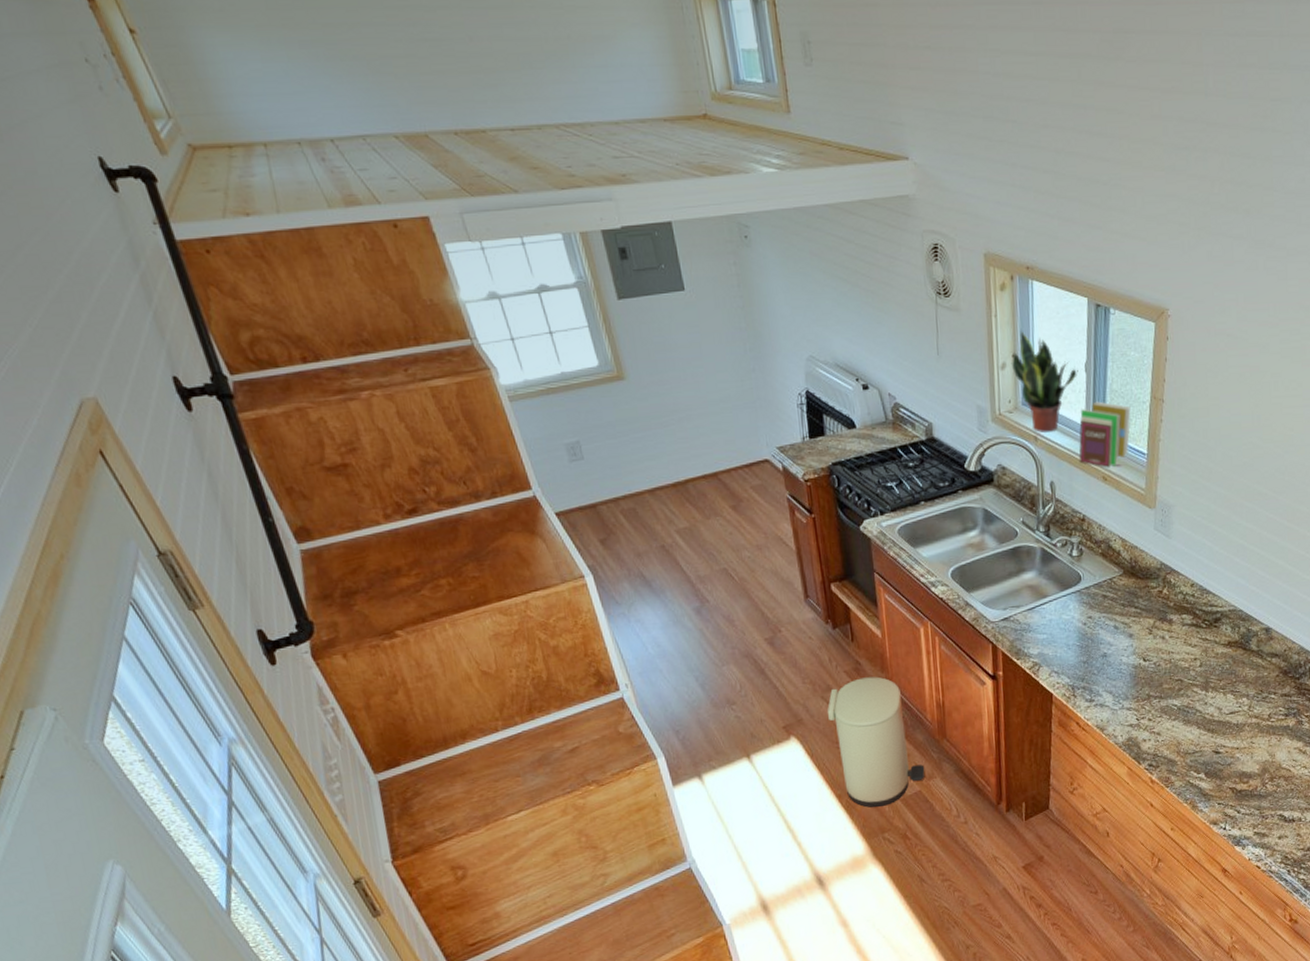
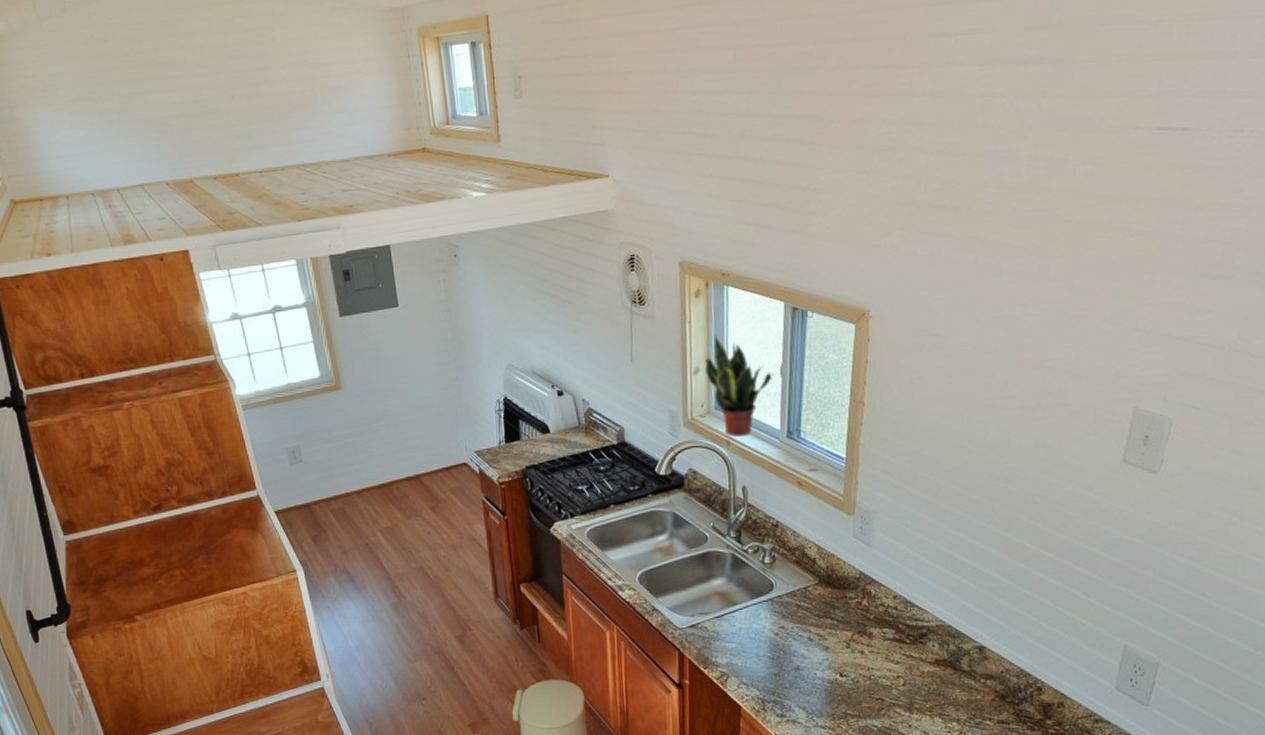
books: present [1079,401,1131,468] -> none [773,405,829,473]

